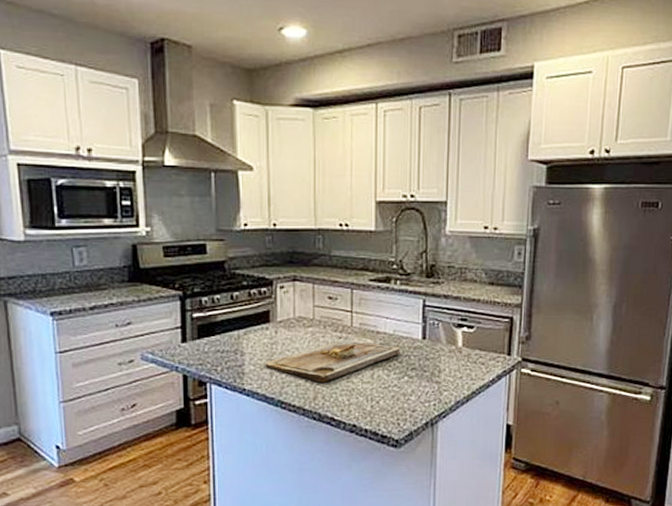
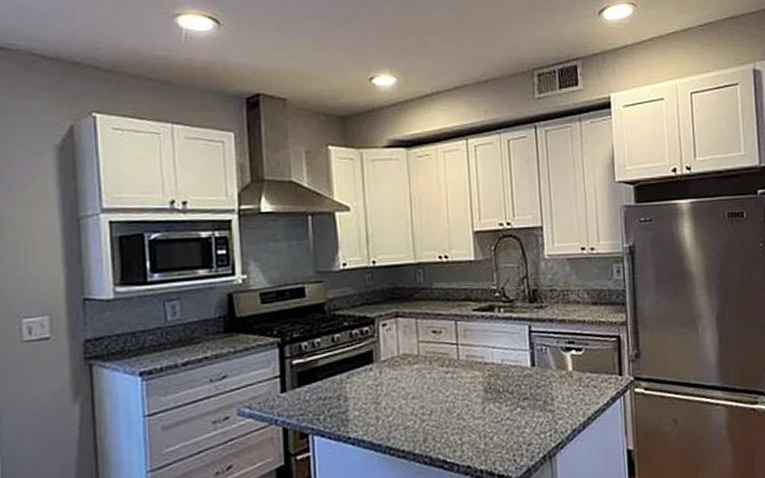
cutting board: present [265,340,401,382] -> none [370,374,511,423]

